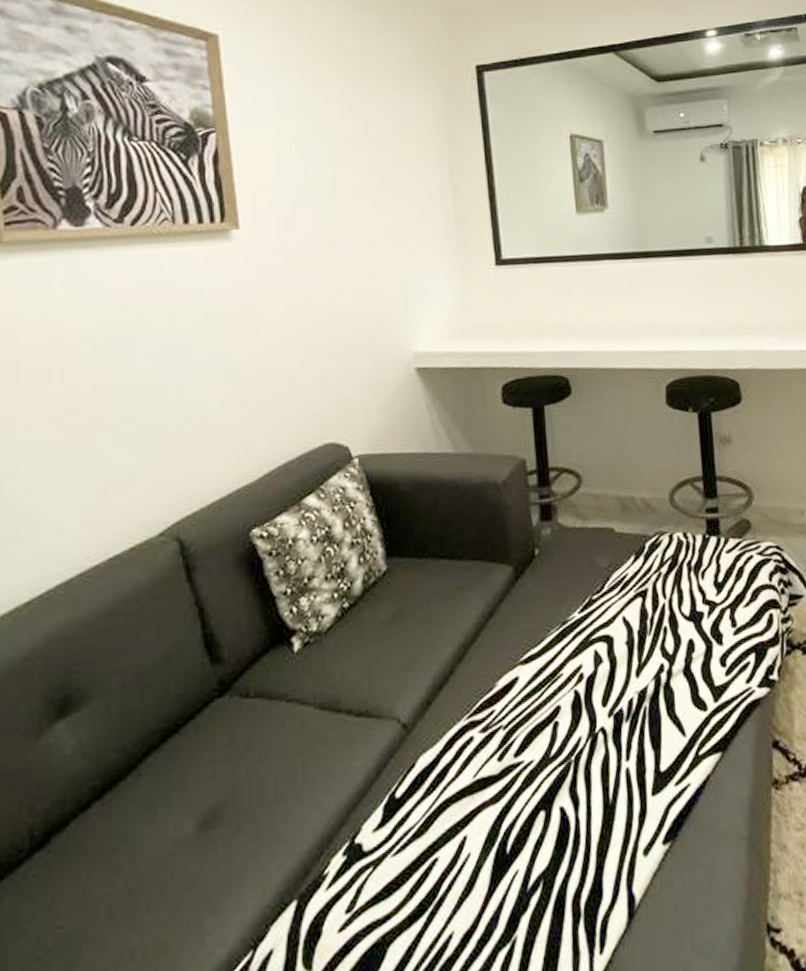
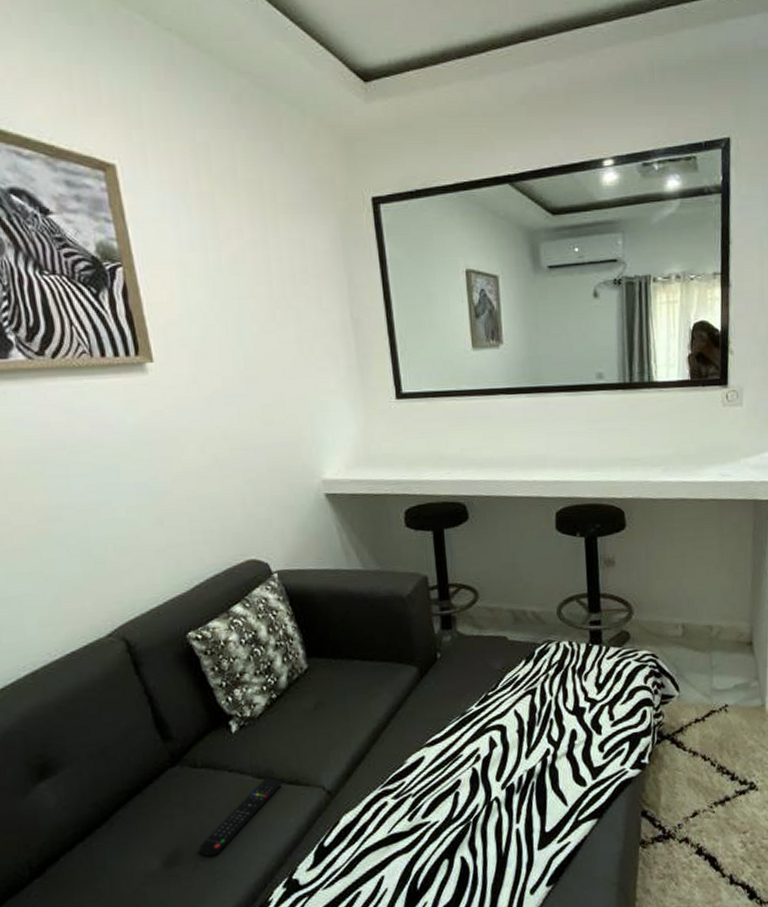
remote control: none [244,708,350,815] -> present [199,777,283,856]

